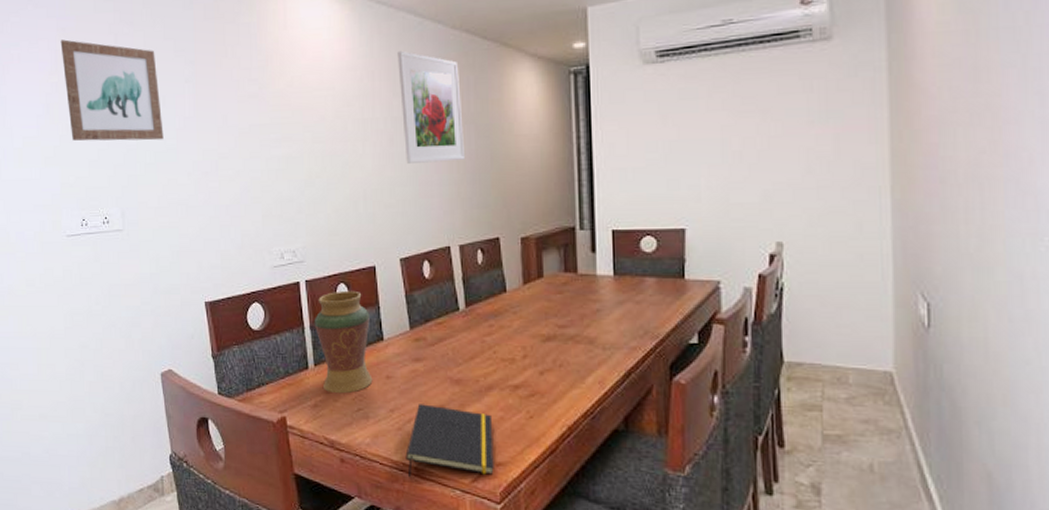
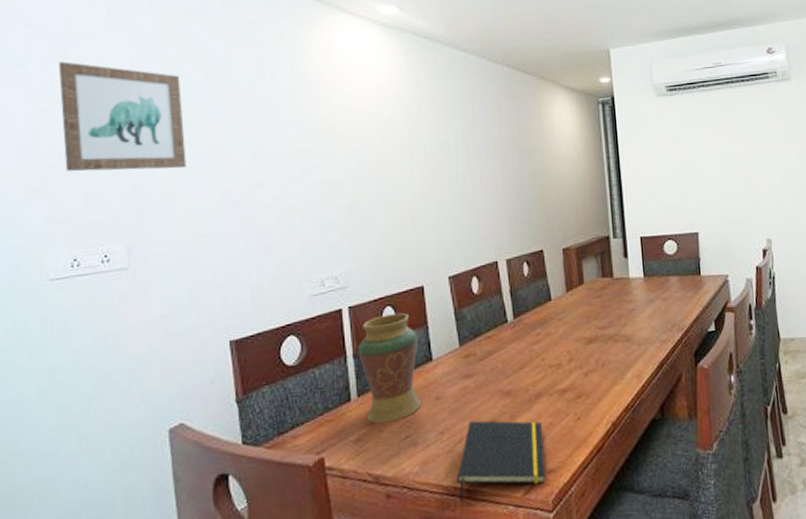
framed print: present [397,50,466,163] -> none [444,81,510,185]

